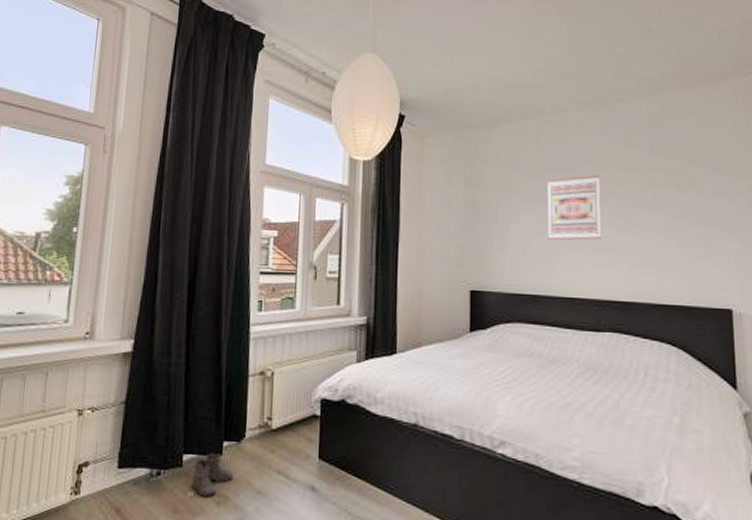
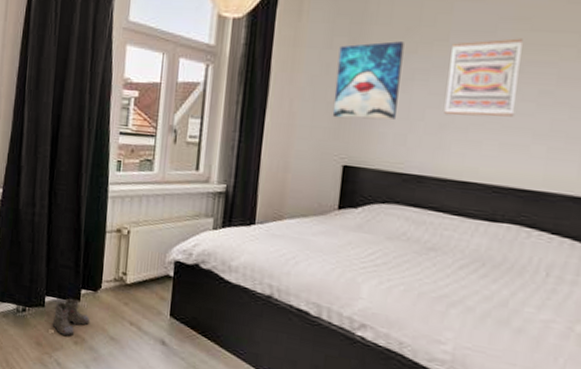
wall art: none [457,179,510,248] -> present [332,41,404,120]

